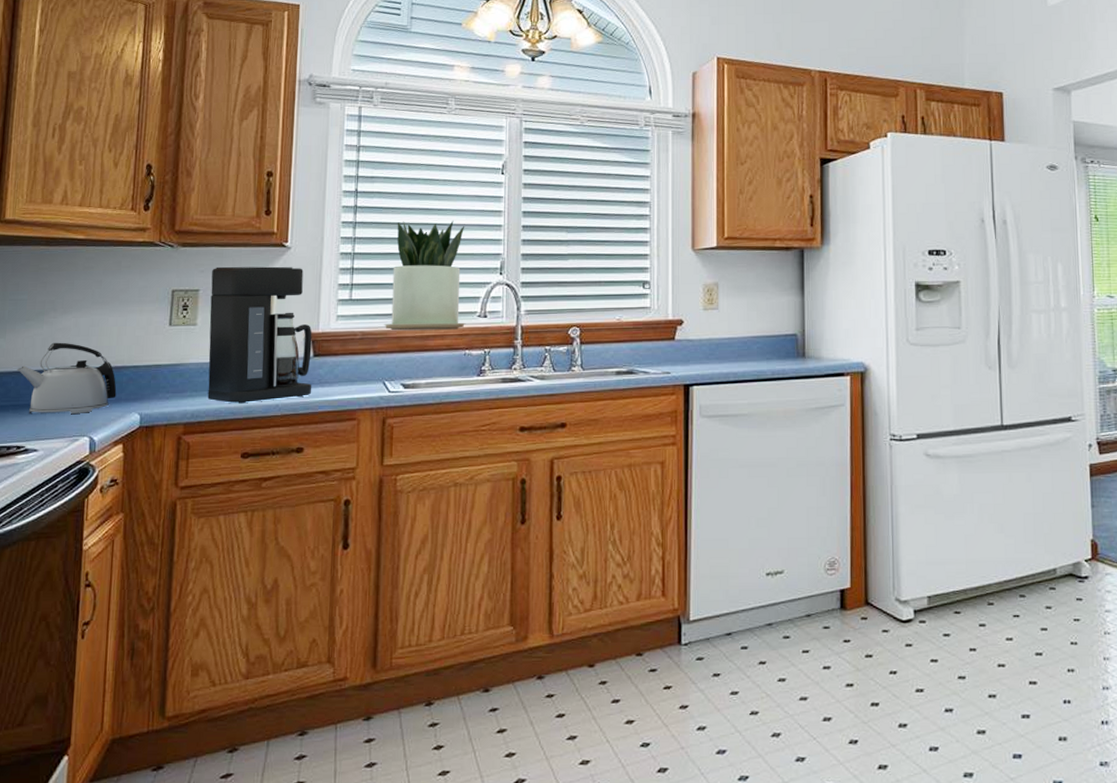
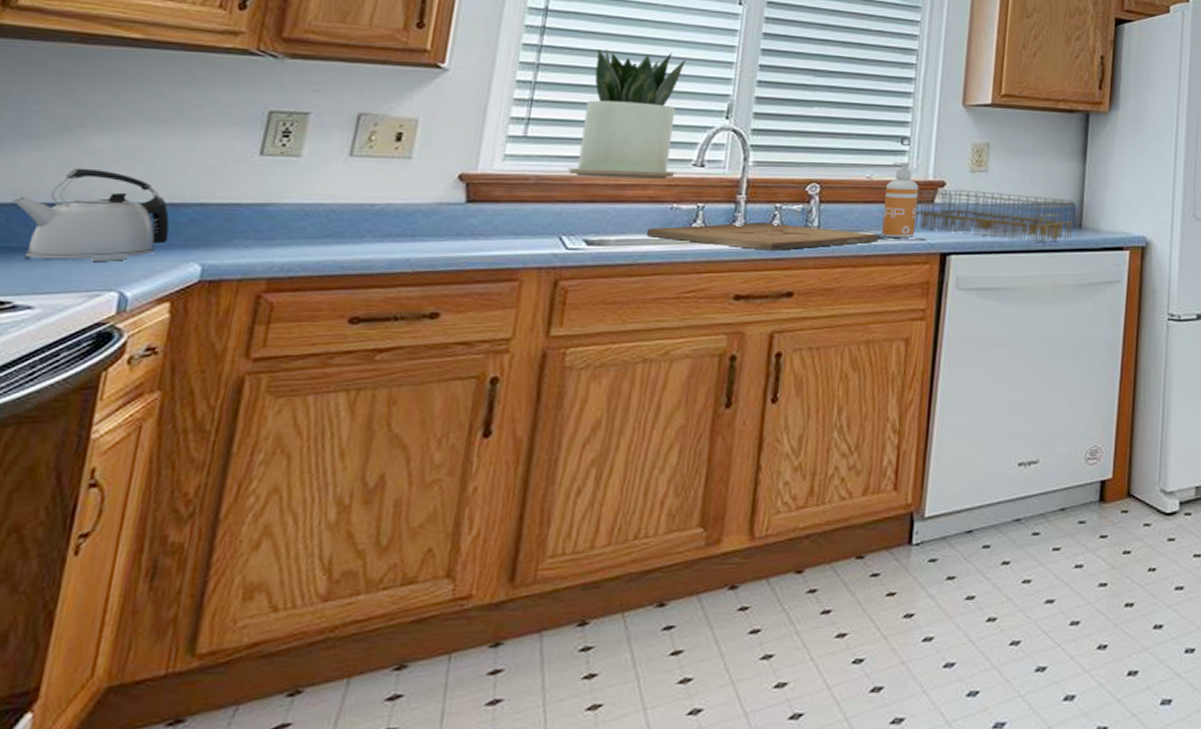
coffee maker: present [207,266,312,404] -> none [306,86,468,257]
cutting board: none [448,362,631,388] -> present [647,221,879,251]
soap dispenser: none [634,304,661,372] -> present [882,162,919,238]
dish rack: none [660,326,798,372] -> present [914,189,1074,243]

